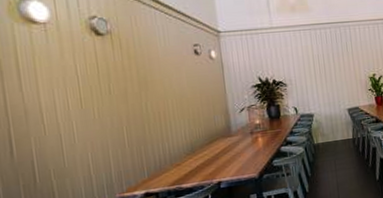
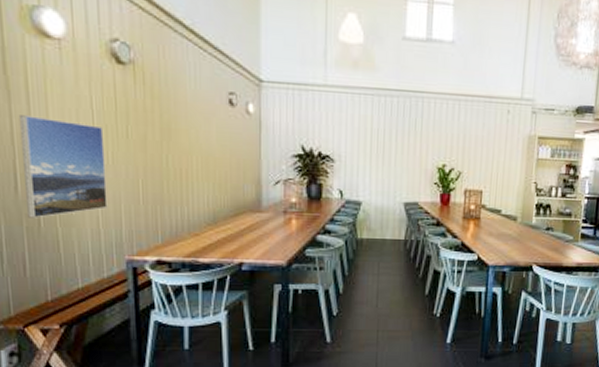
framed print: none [11,88,97,177] -> present [18,115,108,219]

